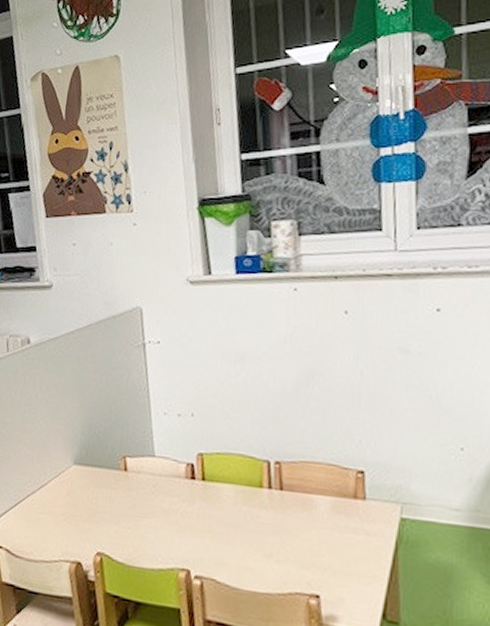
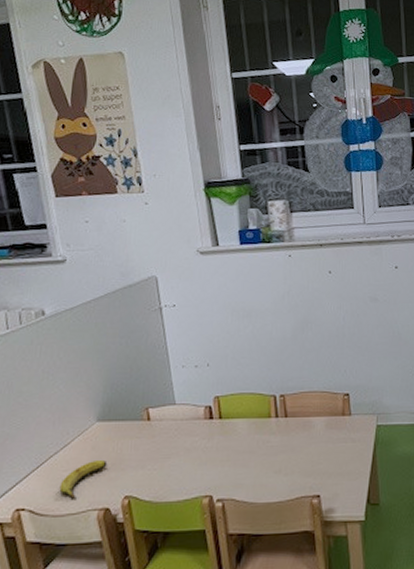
banana: none [34,506,82,547] -> present [59,459,108,501]

